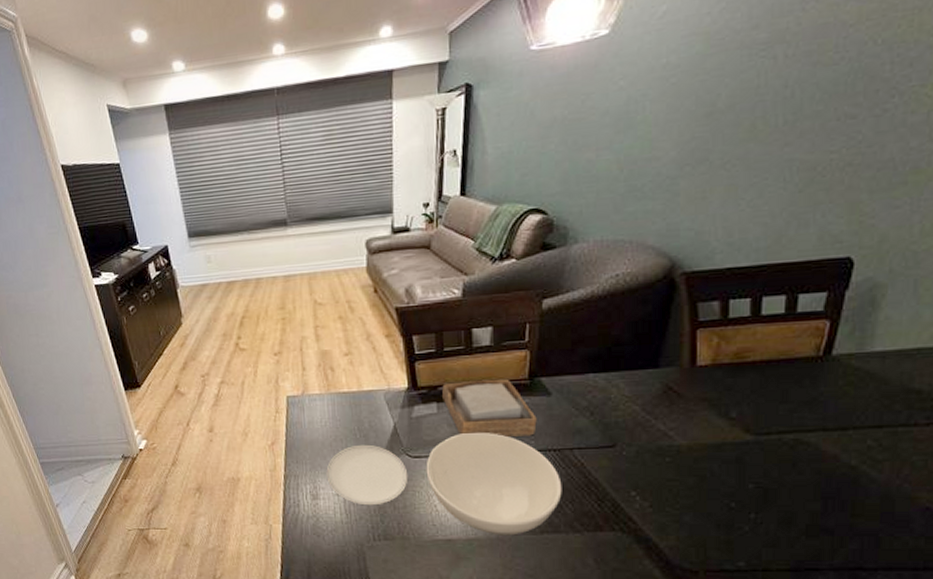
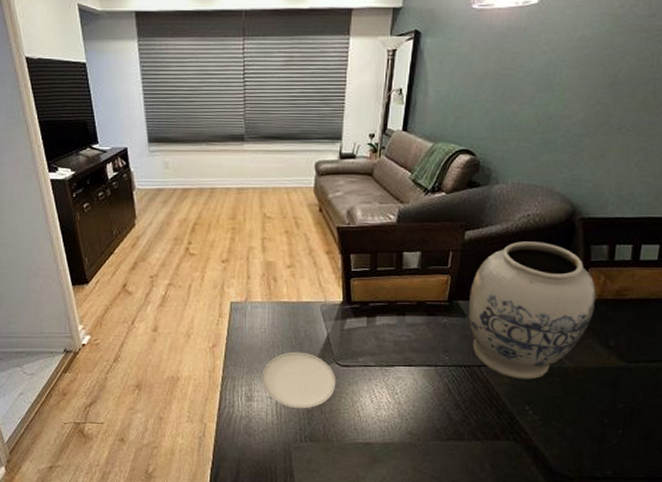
bowl: present [426,432,562,535] -> none [352,346,469,441]
napkin holder: present [442,378,537,437] -> none [372,299,452,352]
vase: none [553,304,710,462] -> present [468,241,597,380]

